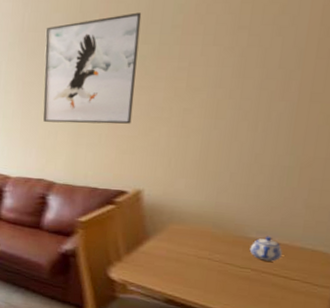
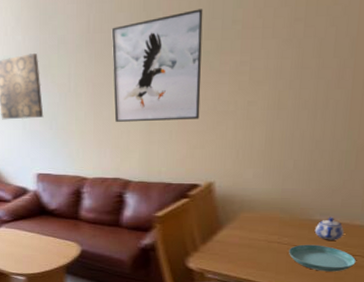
saucer: none [220,263,295,296] -> present [289,244,356,272]

